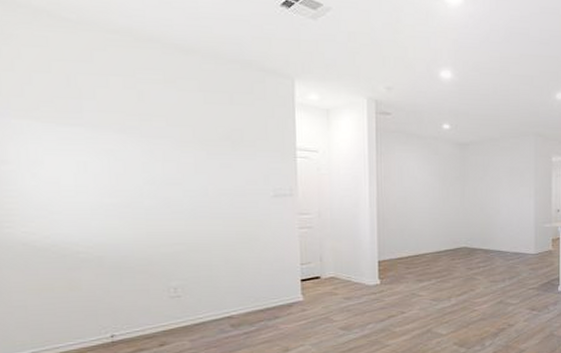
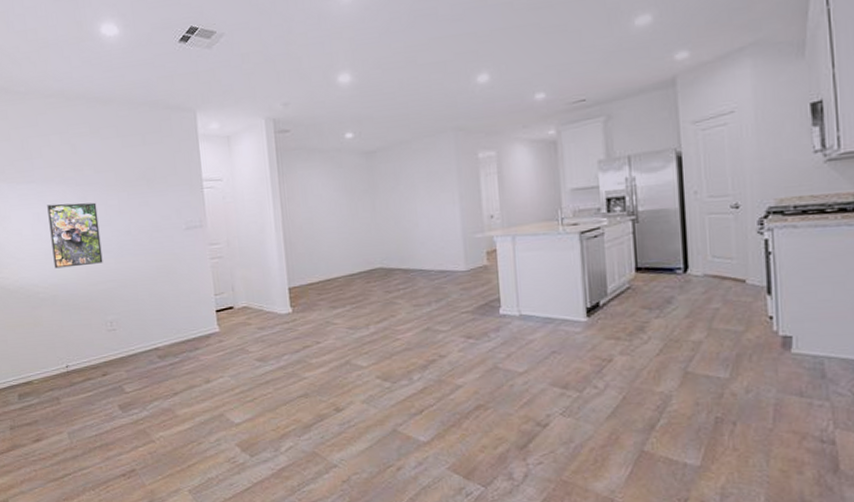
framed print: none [98,153,170,226] -> present [47,202,103,269]

